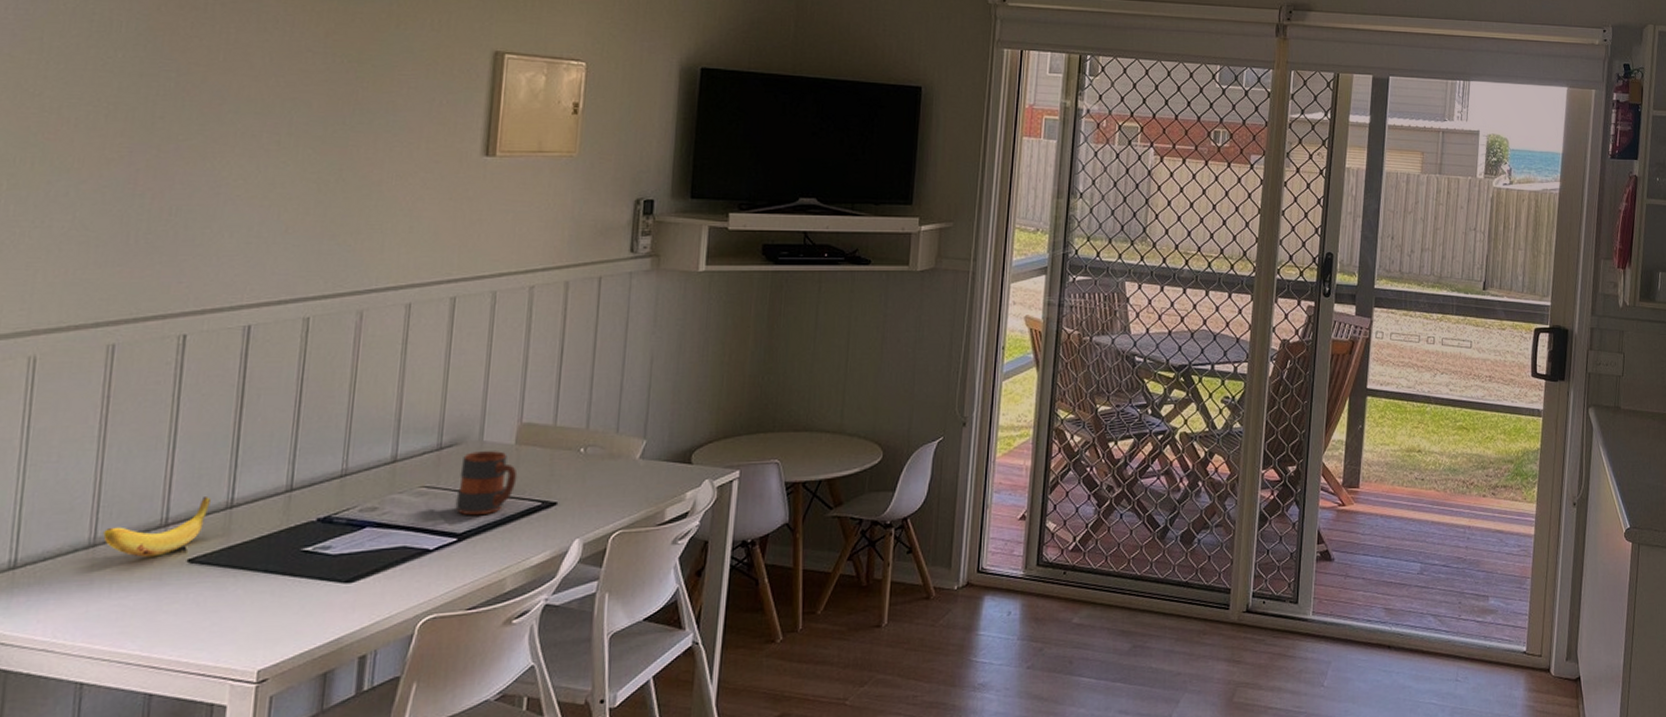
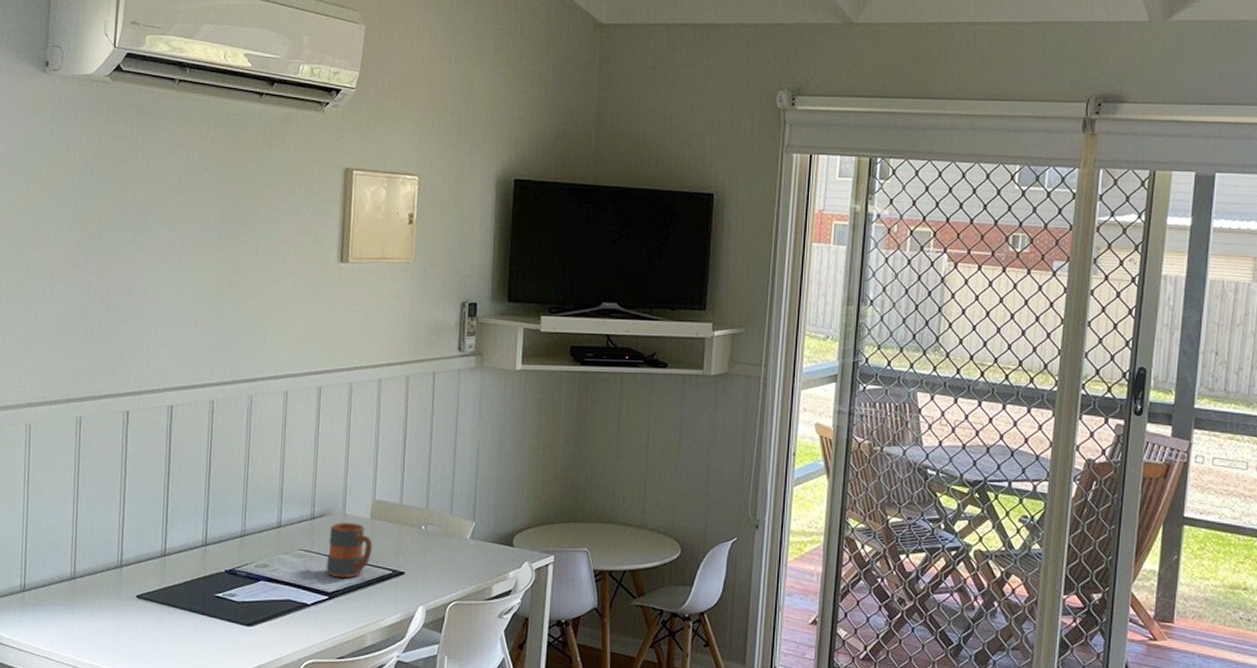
banana: present [103,497,211,557] -> none [80,545,150,591]

